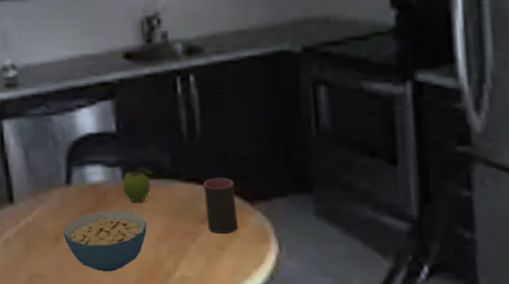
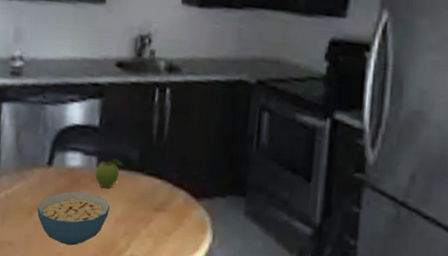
cup: present [203,177,239,233] -> none [159,175,187,223]

